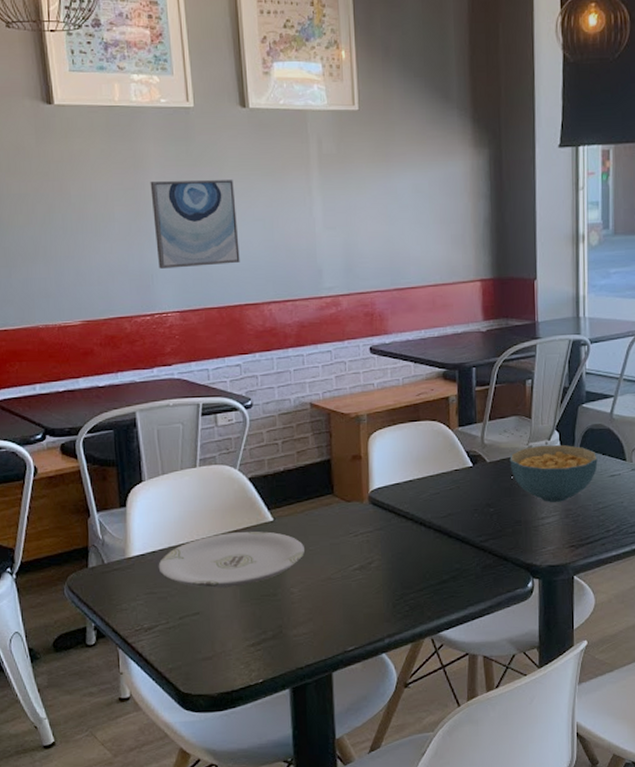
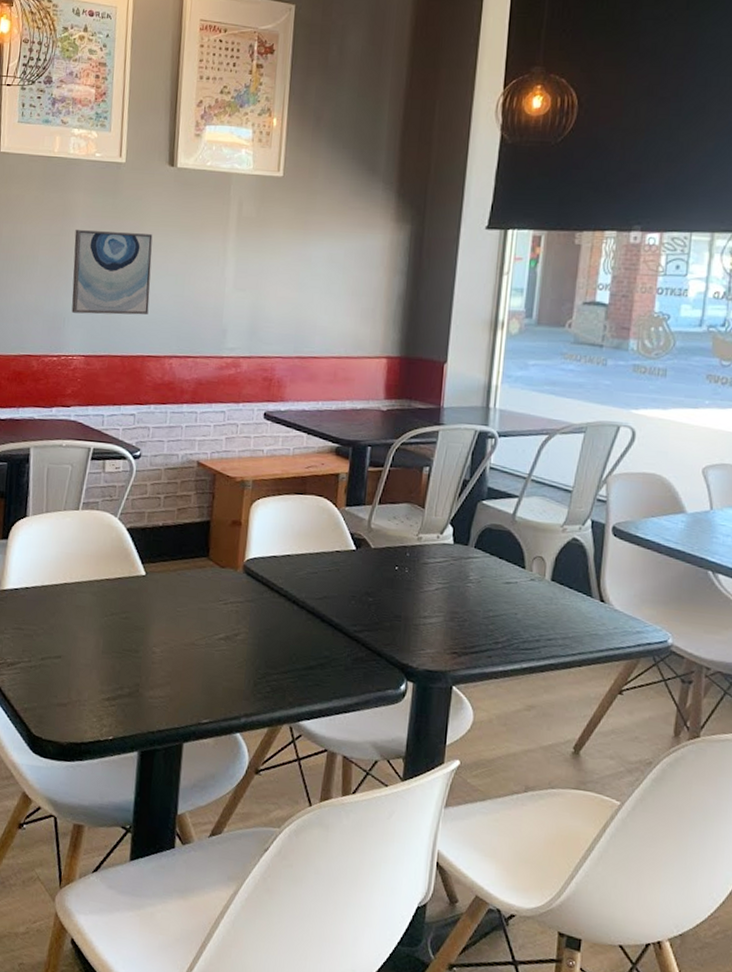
plate: present [158,531,304,588] -> none [29,580,172,637]
cereal bowl: present [509,444,598,502] -> none [396,538,493,603]

